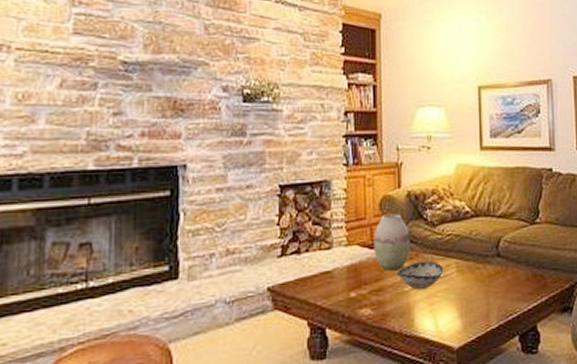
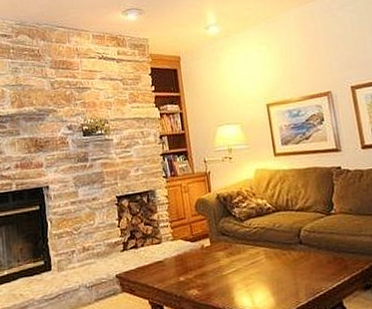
vase: present [373,214,411,271] -> none [193,213,225,259]
decorative bowl: present [396,260,444,289] -> none [215,249,255,273]

